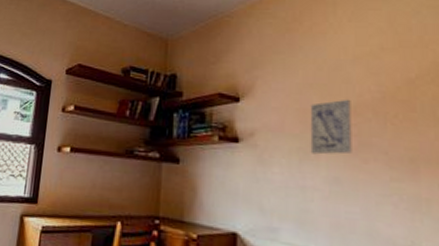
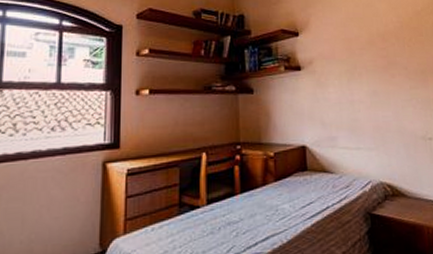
wall art: present [310,99,352,155] -> none [352,29,384,74]

